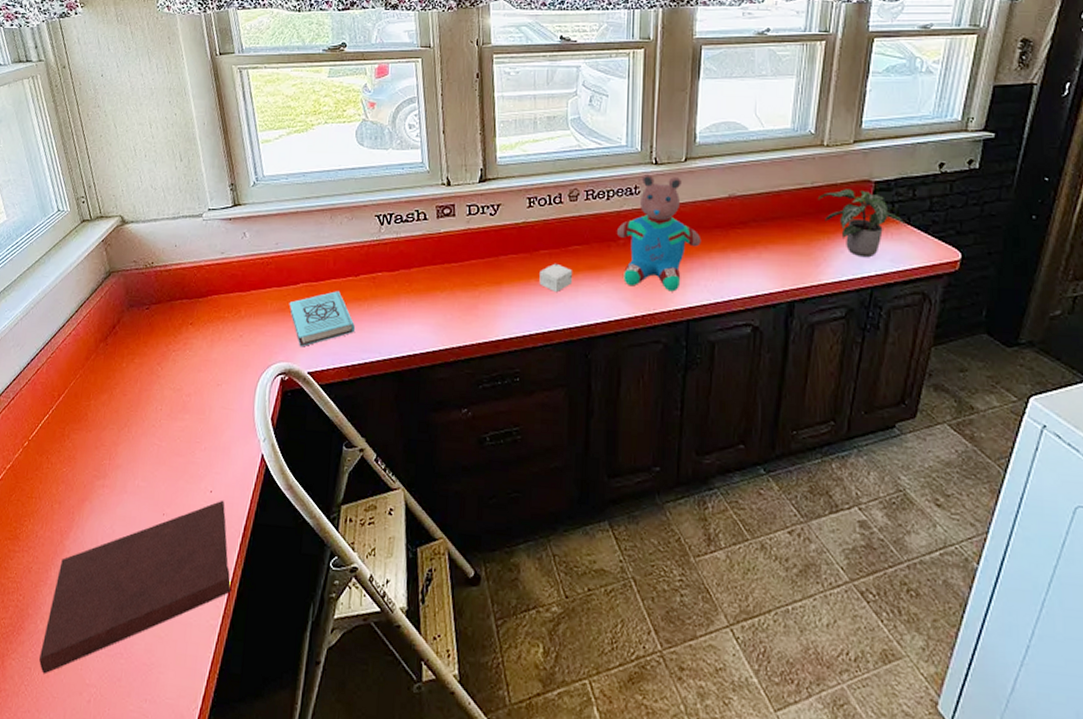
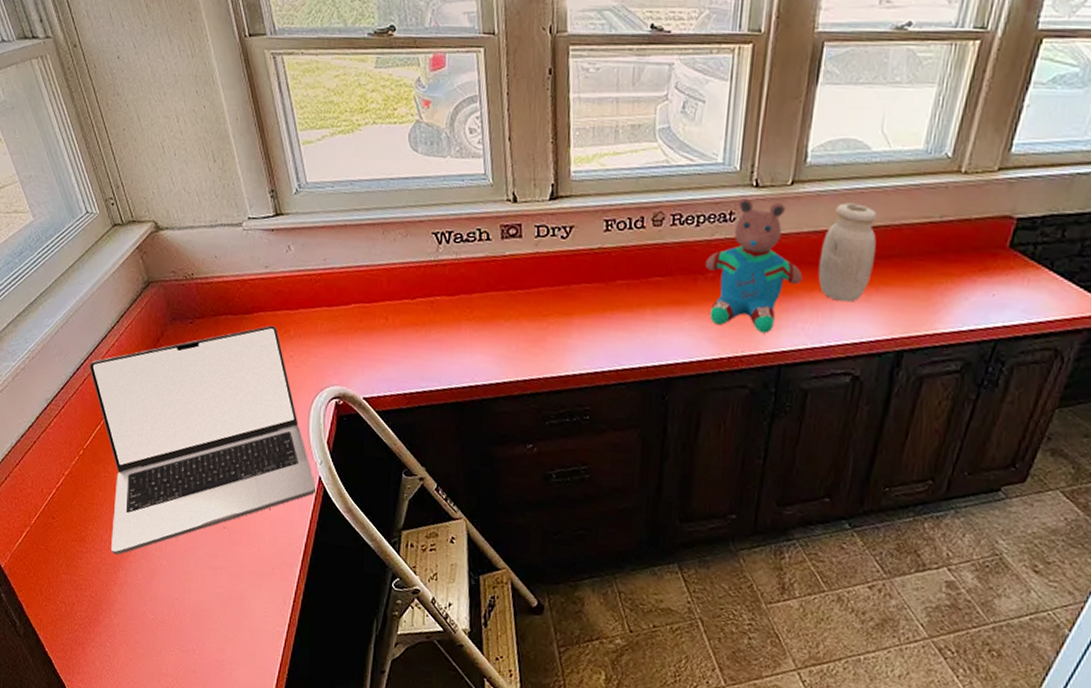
notebook: present [39,500,232,674] -> none [117,518,296,663]
laptop: none [43,307,259,552] -> present [89,325,317,555]
book: present [289,291,355,347] -> none [341,314,412,372]
small box: present [539,263,573,293] -> none [614,295,653,328]
jar: none [714,174,761,260] -> present [818,202,877,302]
potted plant: present [819,189,906,258] -> none [946,225,1048,307]

